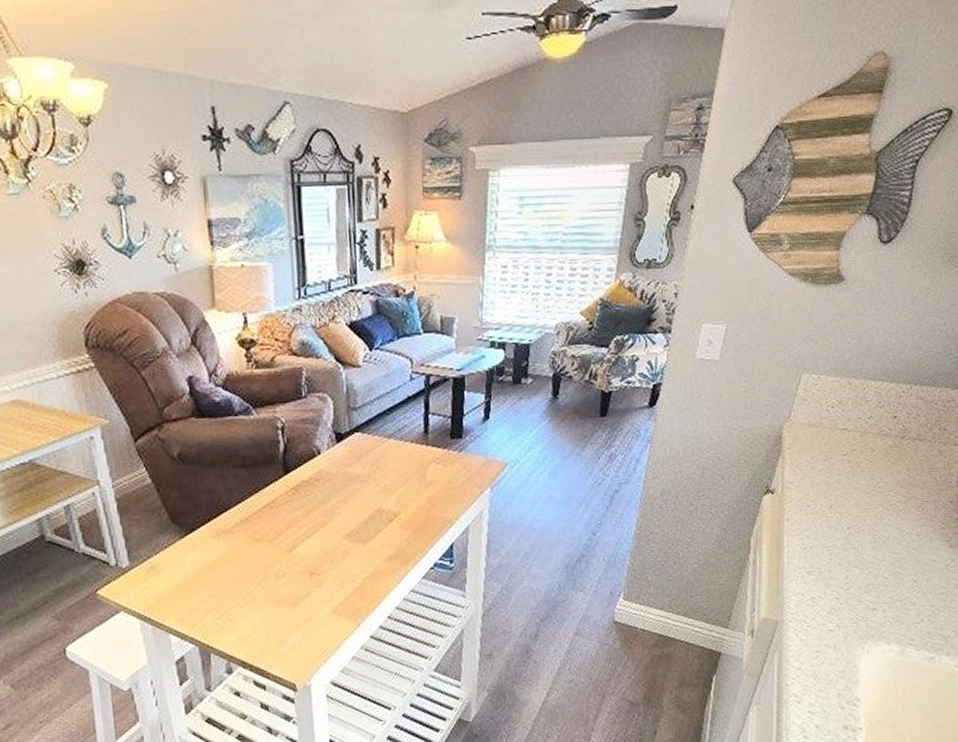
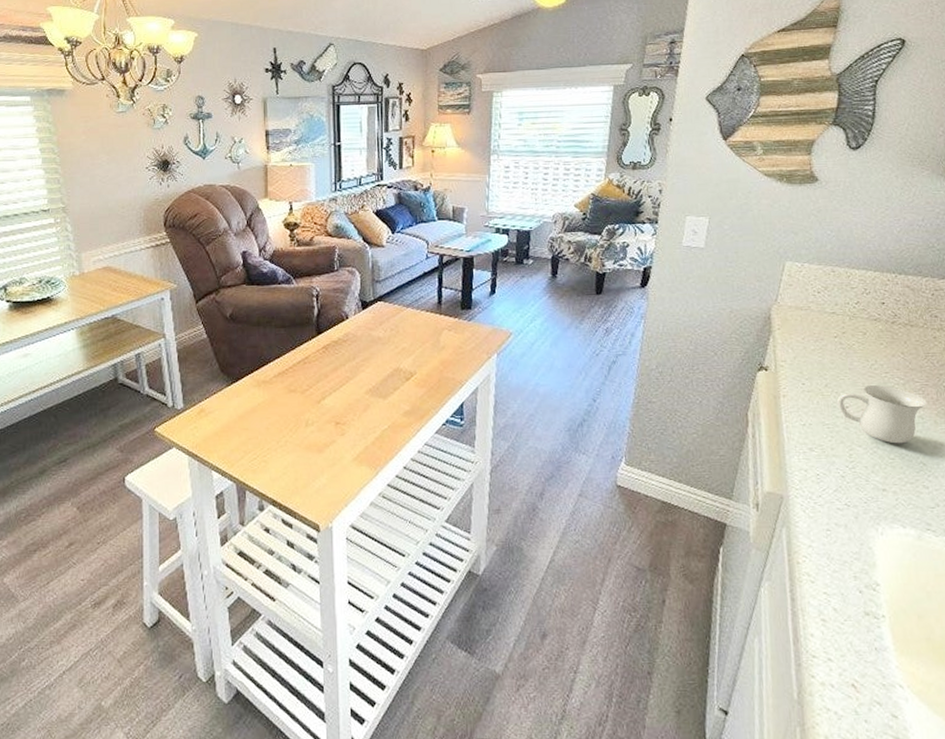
mug: none [838,503,925,563] -> present [836,385,927,444]

